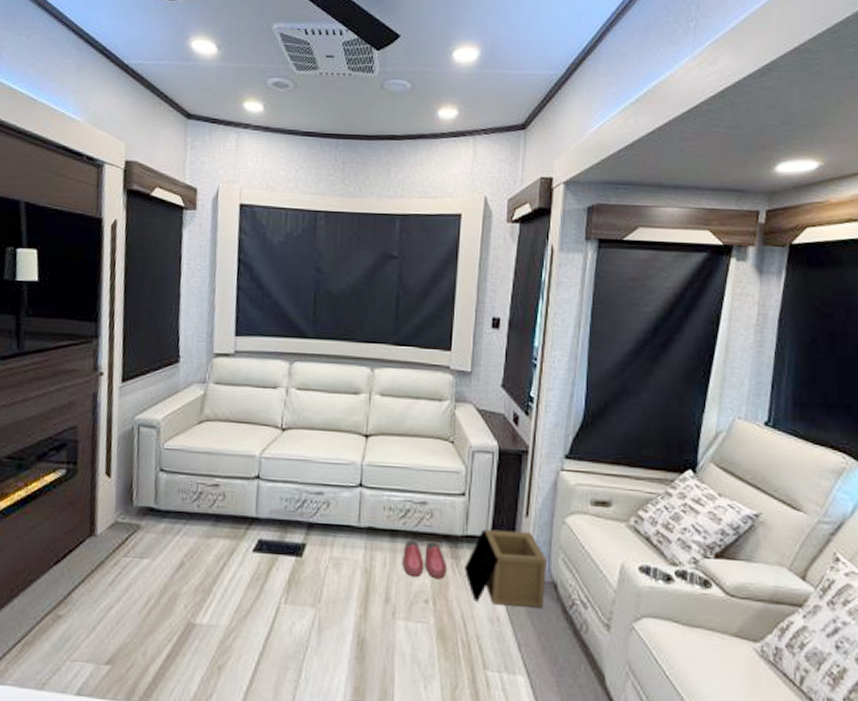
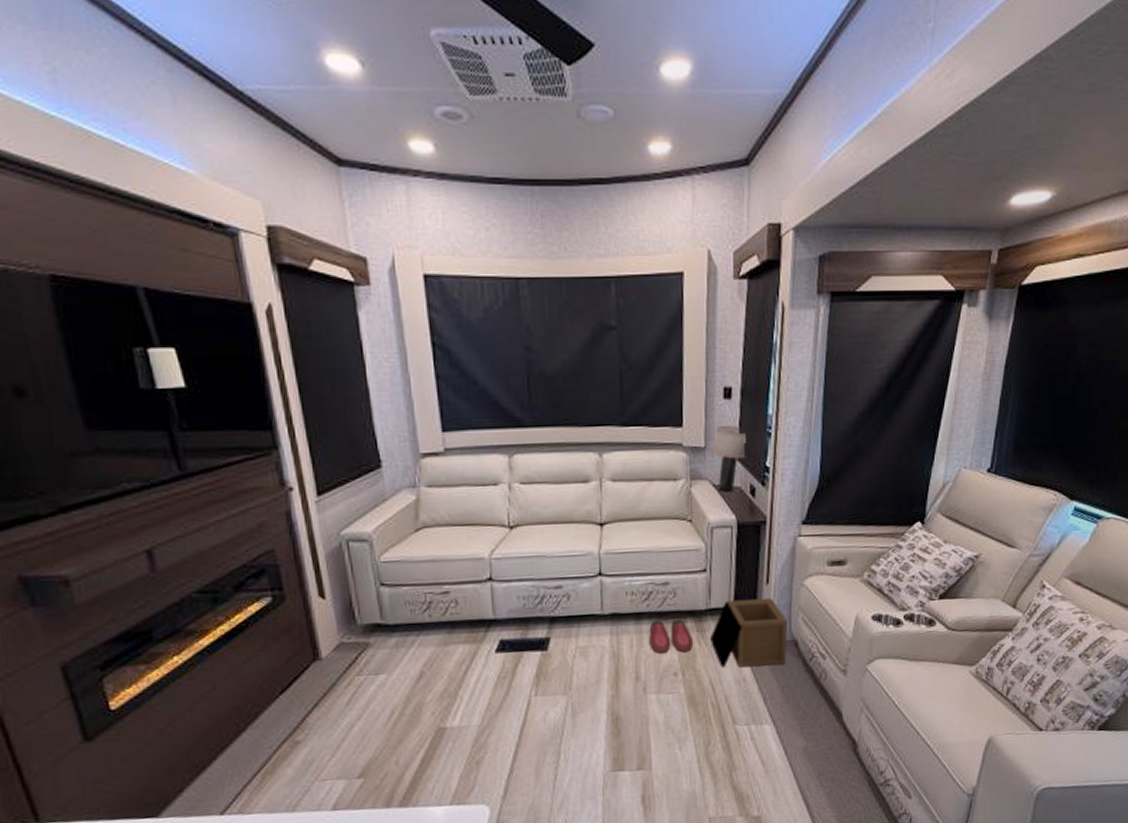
table lamp: none [478,352,511,418] -> present [712,425,746,492]

